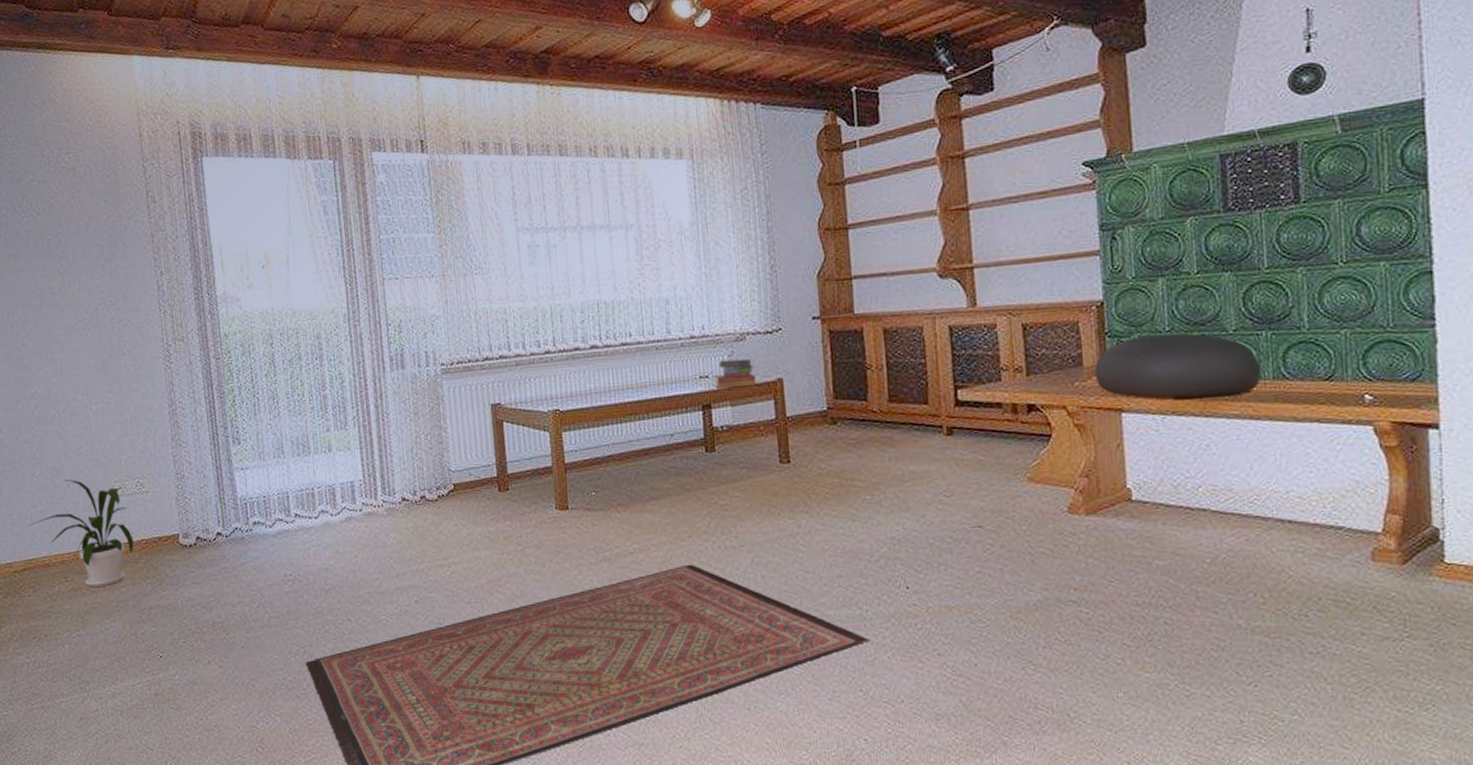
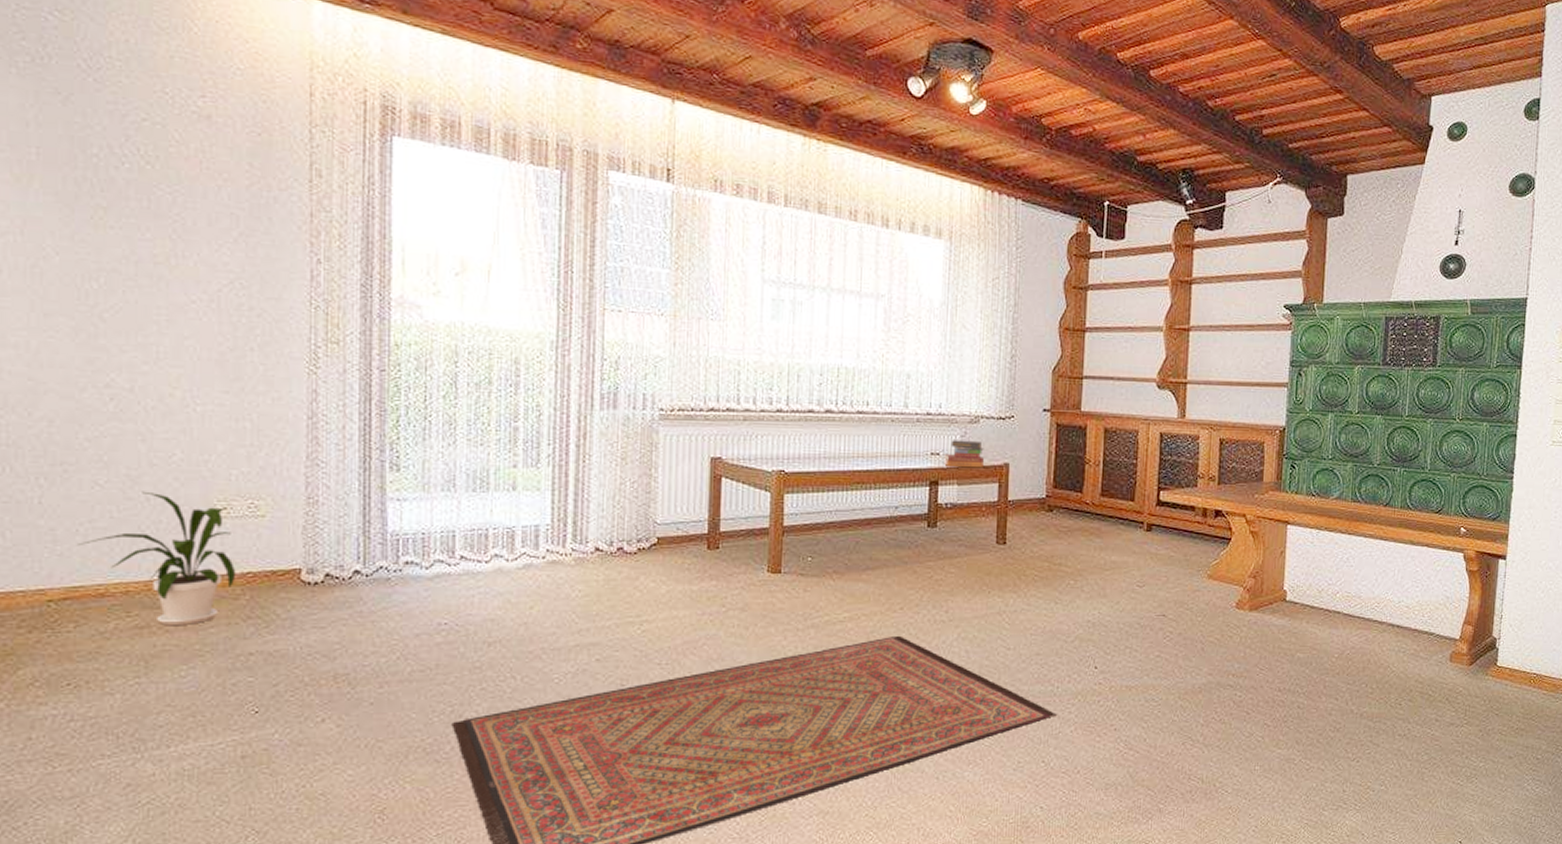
cushion: present [1094,332,1262,400] -> none [1271,461,1394,519]

